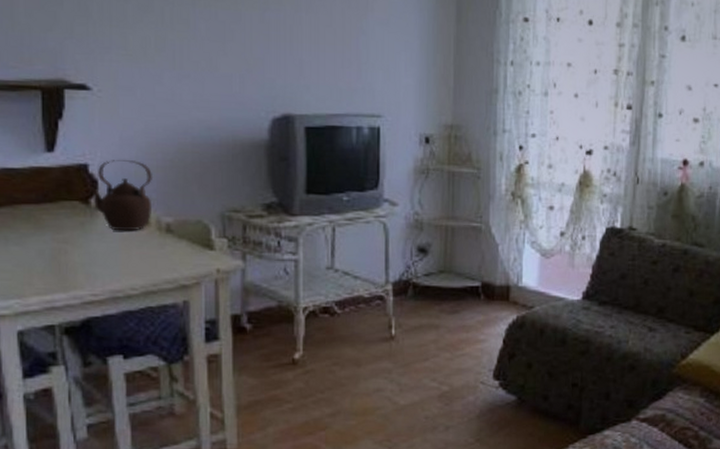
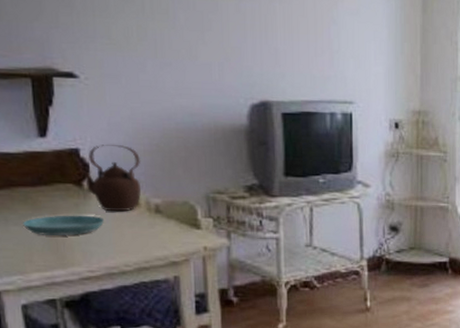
saucer: none [24,234,112,257] -> present [23,215,105,236]

